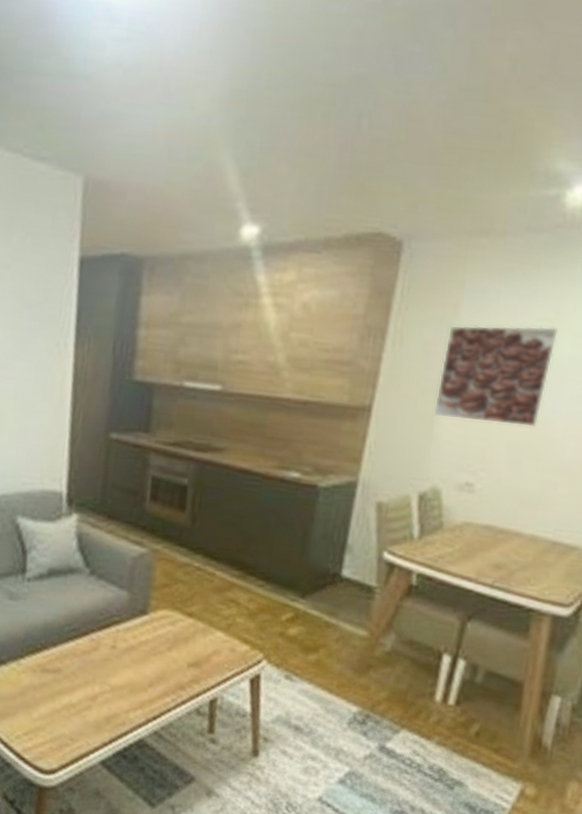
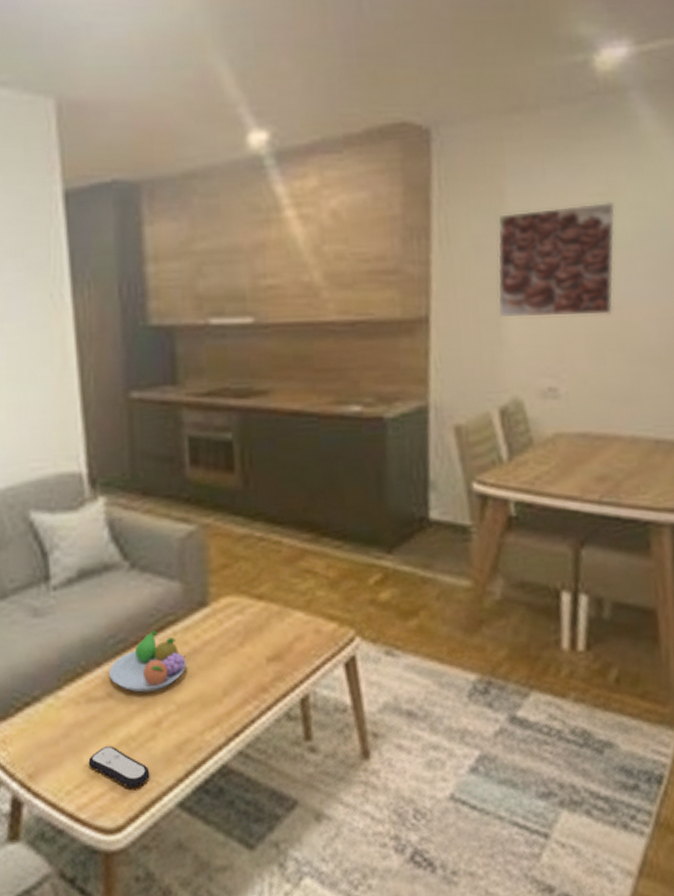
remote control: none [36,707,83,743] -> present [88,745,150,788]
fruit bowl: none [61,626,124,673] -> present [109,630,186,693]

